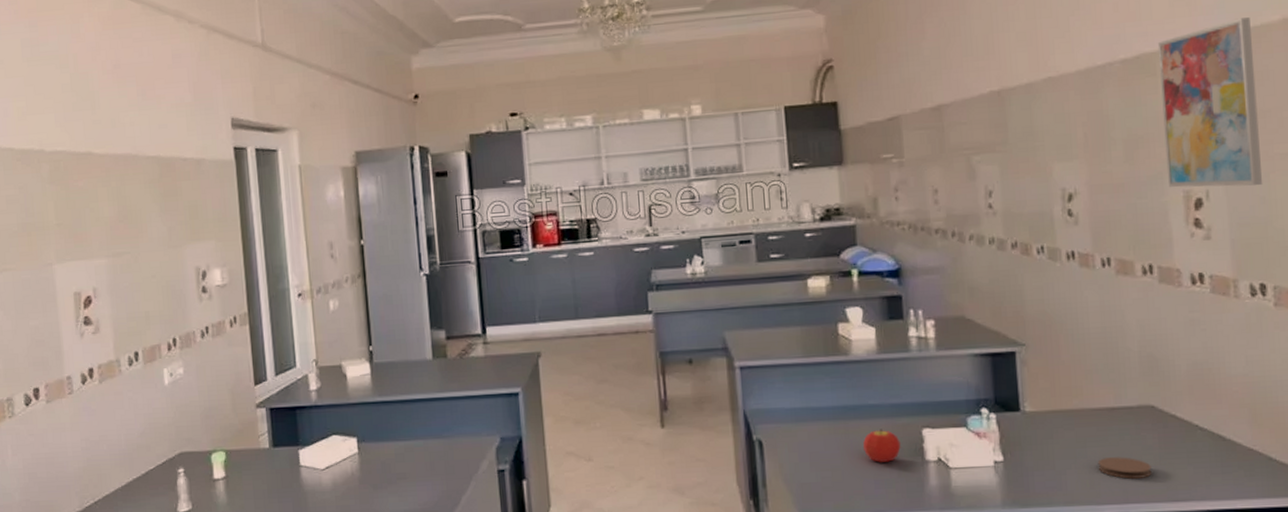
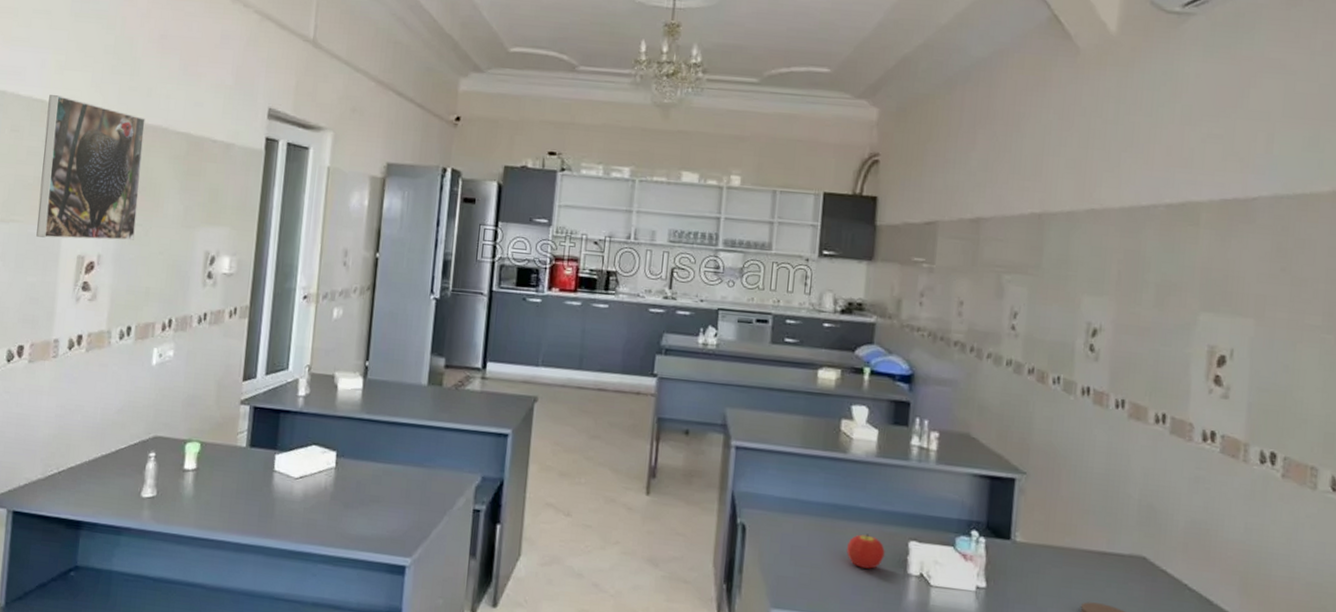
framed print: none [17,141,126,281] -> present [36,95,146,241]
wall art: present [1157,17,1263,188] -> none [1194,183,1300,353]

